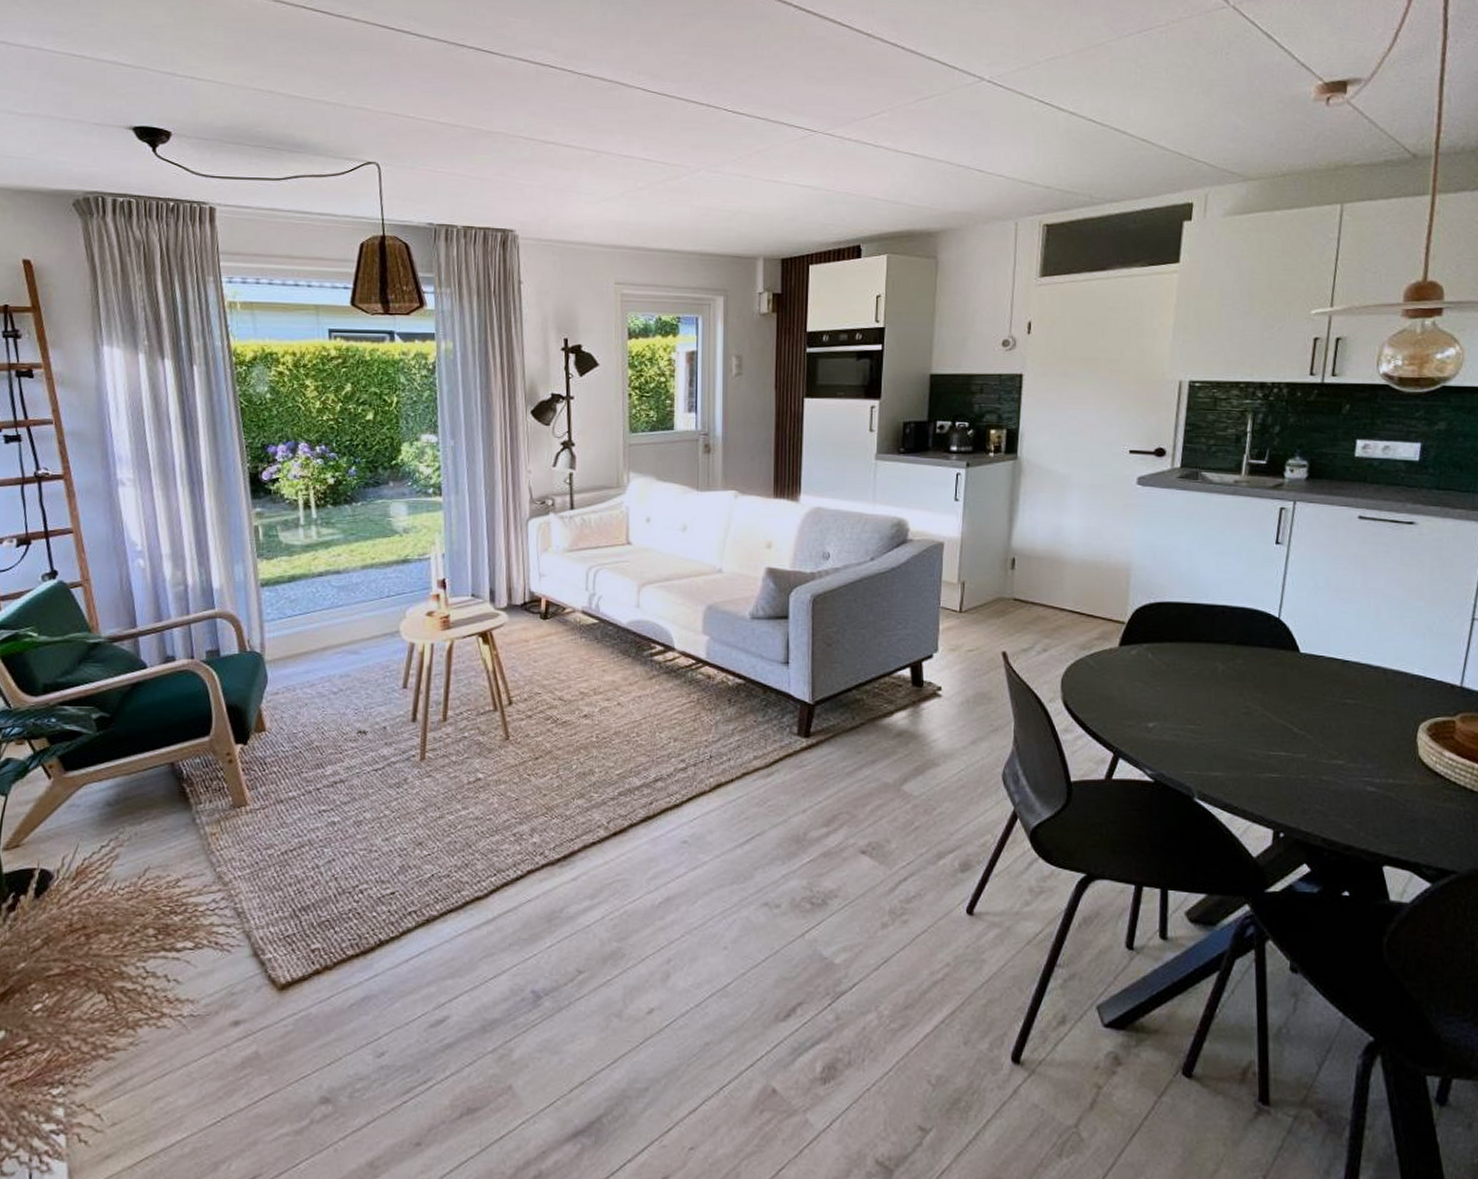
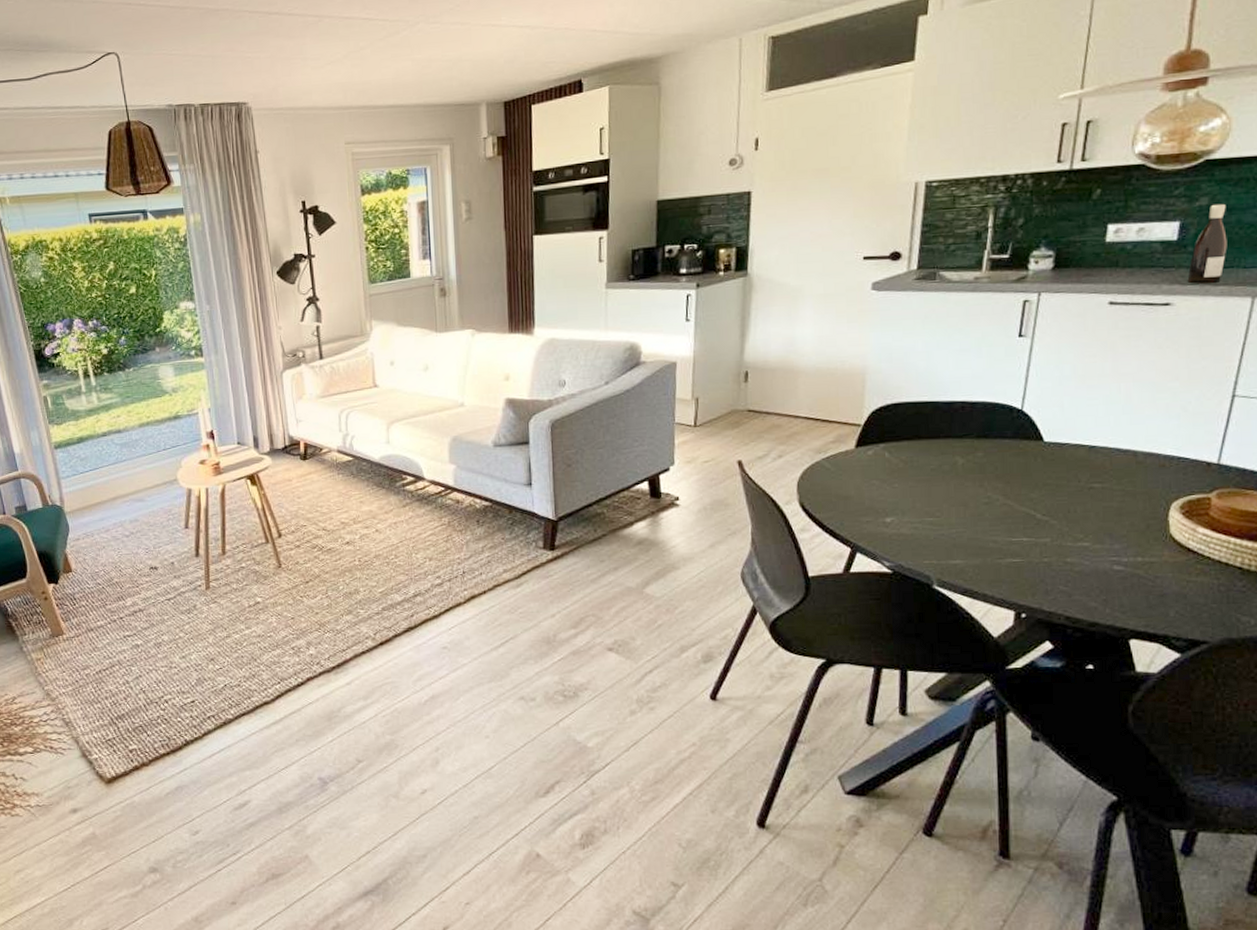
bottle: none [1429,429,1464,507] -> present [1187,203,1227,285]

